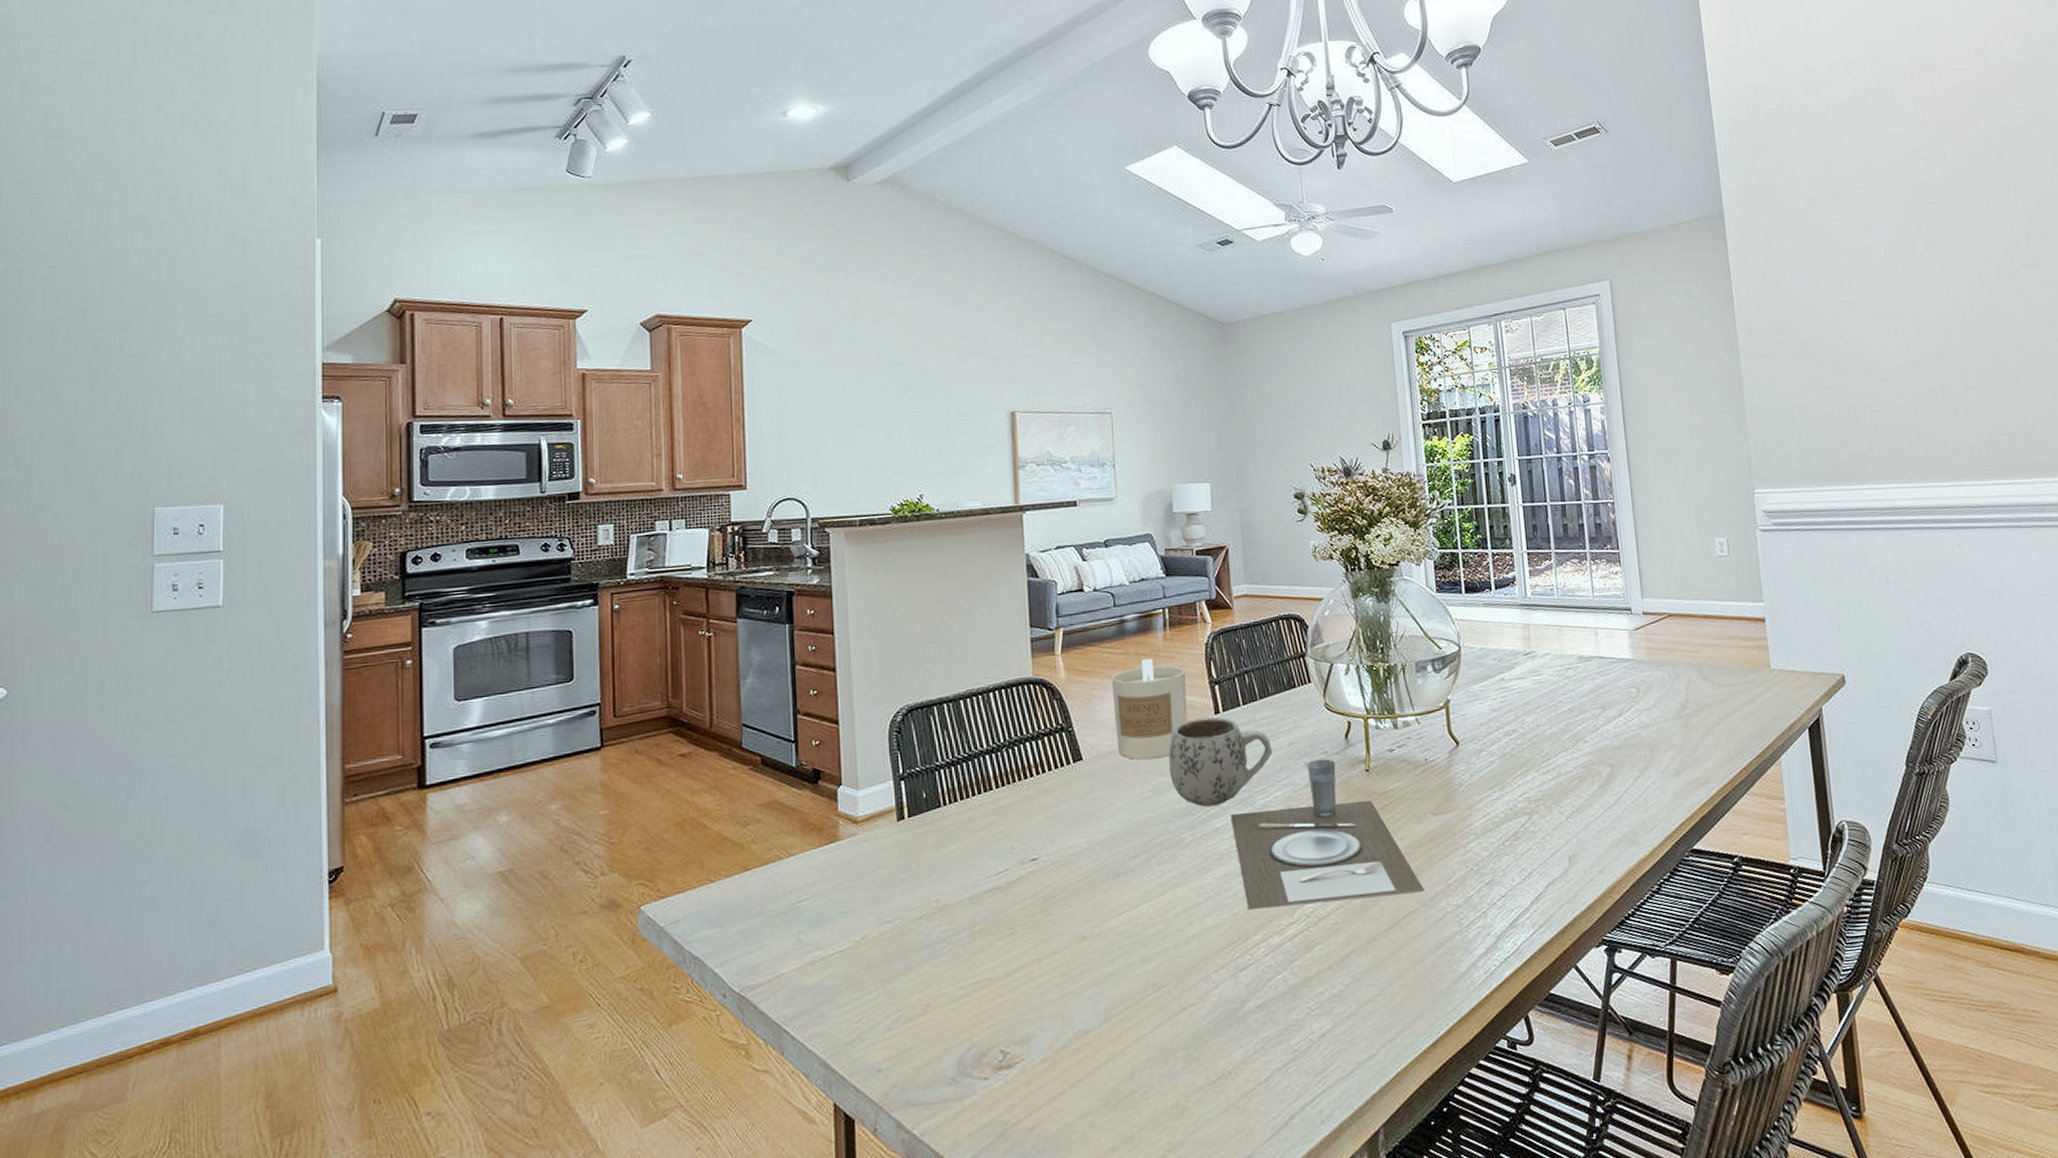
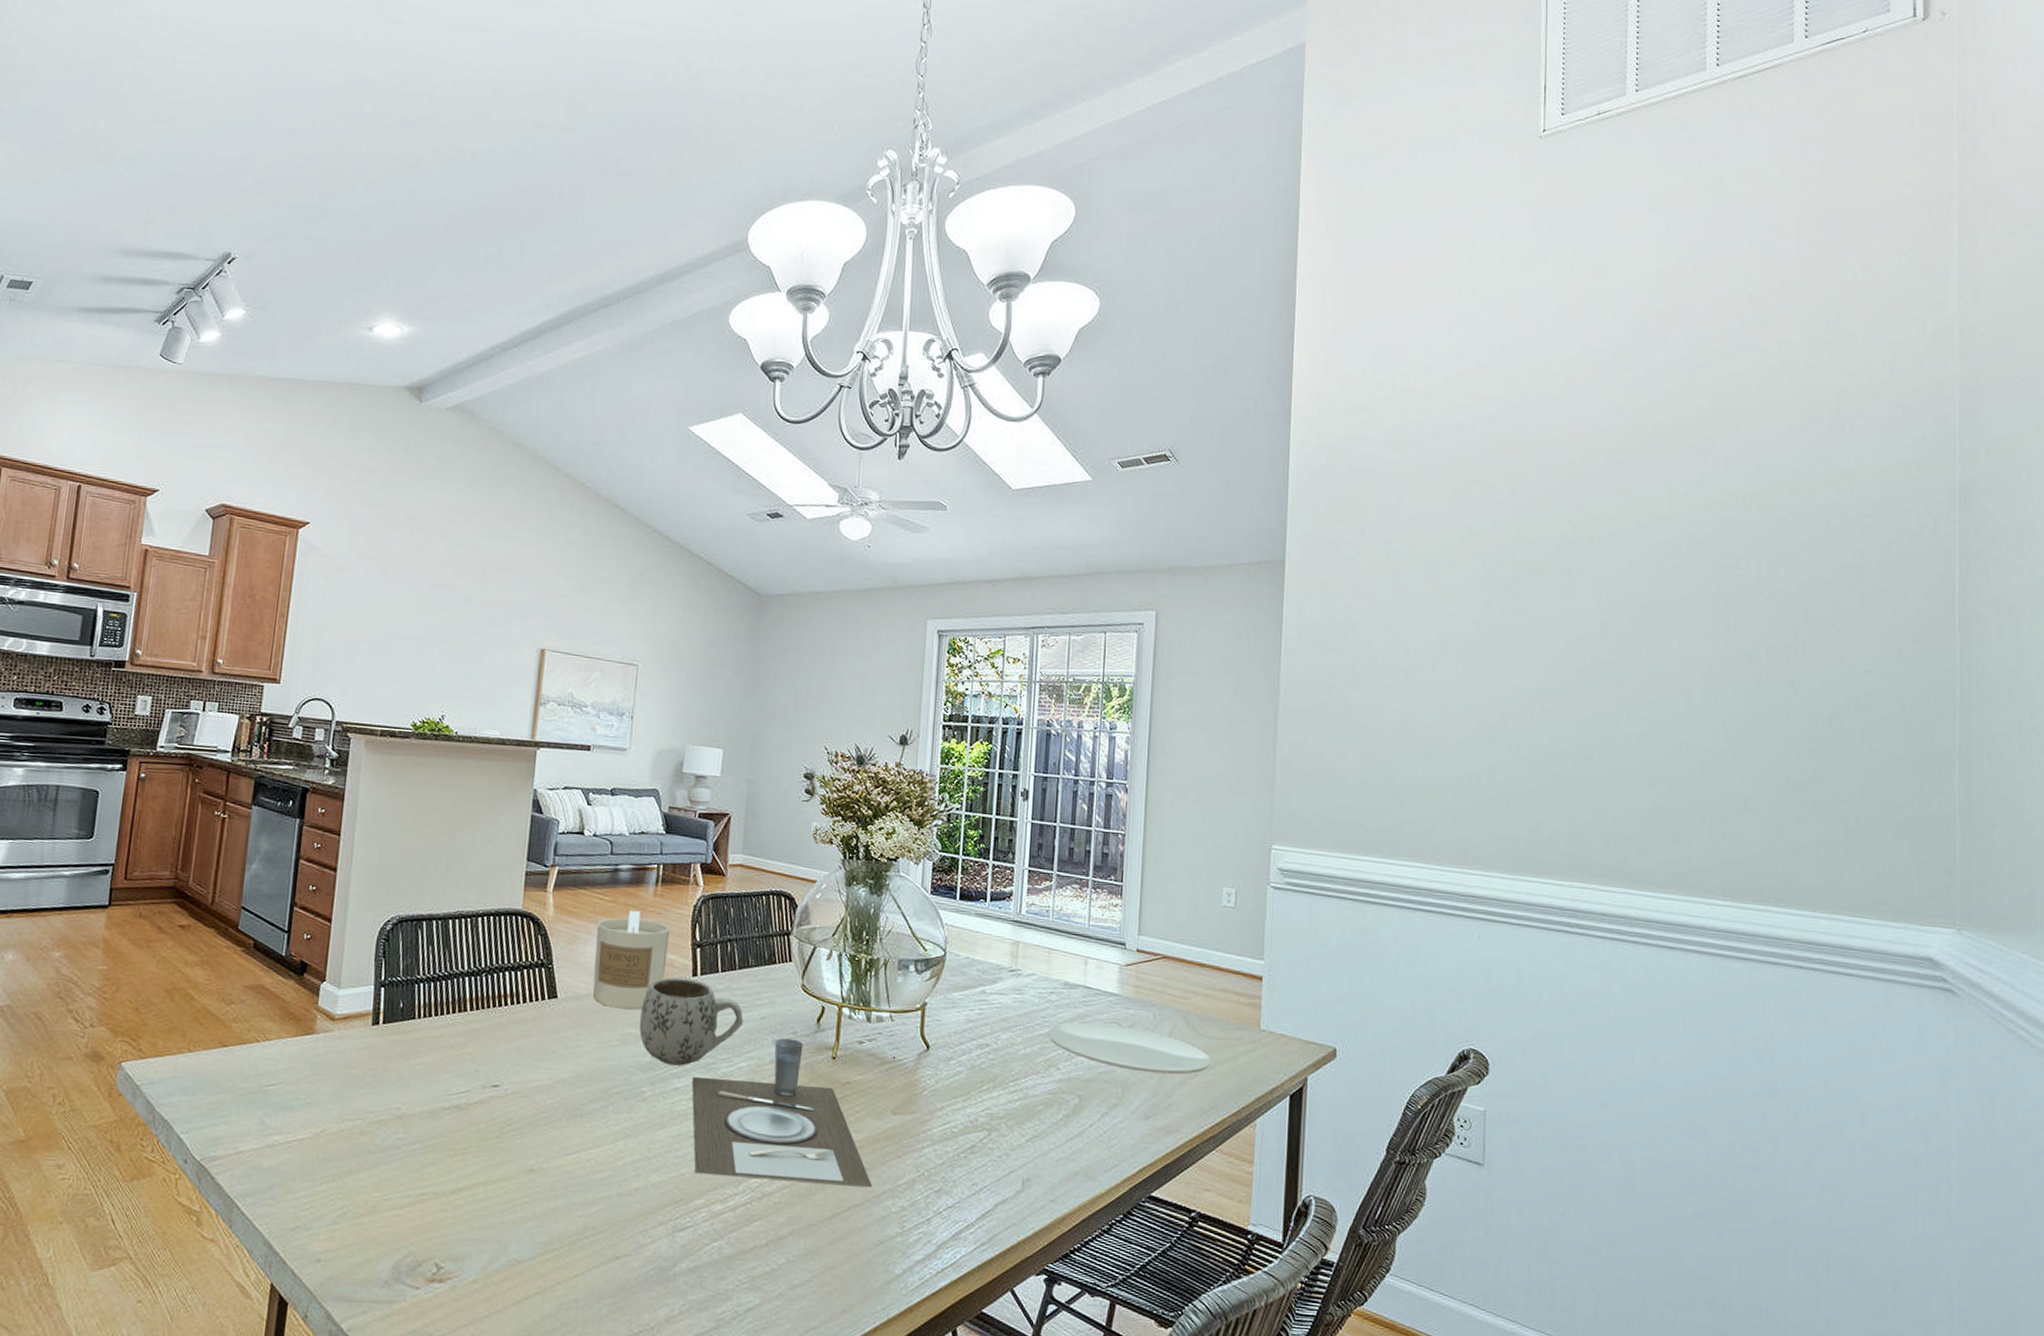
plate: none [1570,688,1730,731] -> present [1048,1022,1212,1075]

